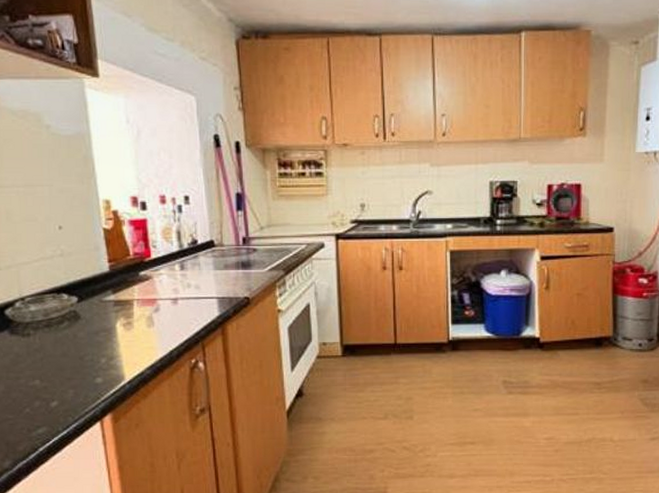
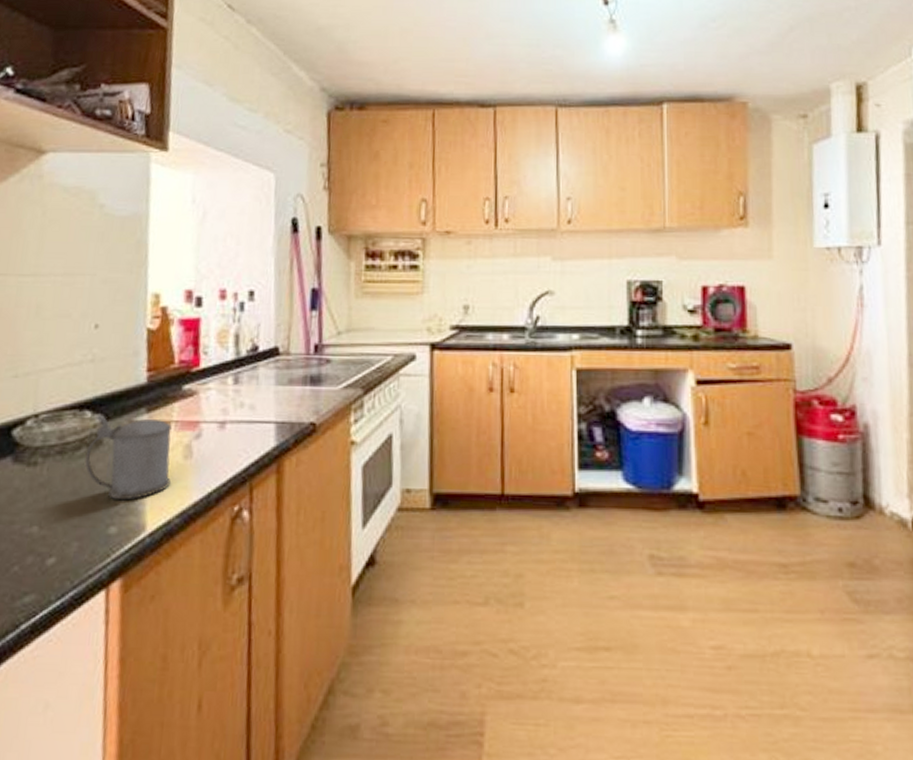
beer stein: none [68,297,139,359] -> present [85,415,172,501]

